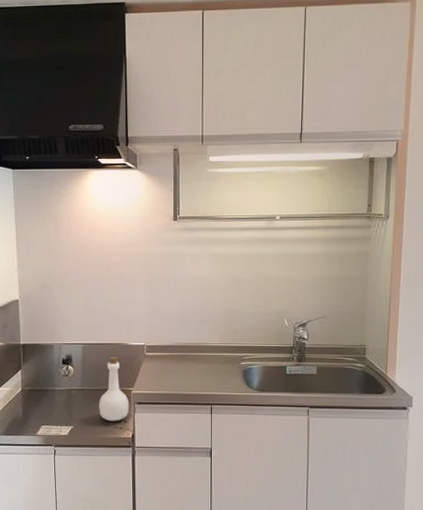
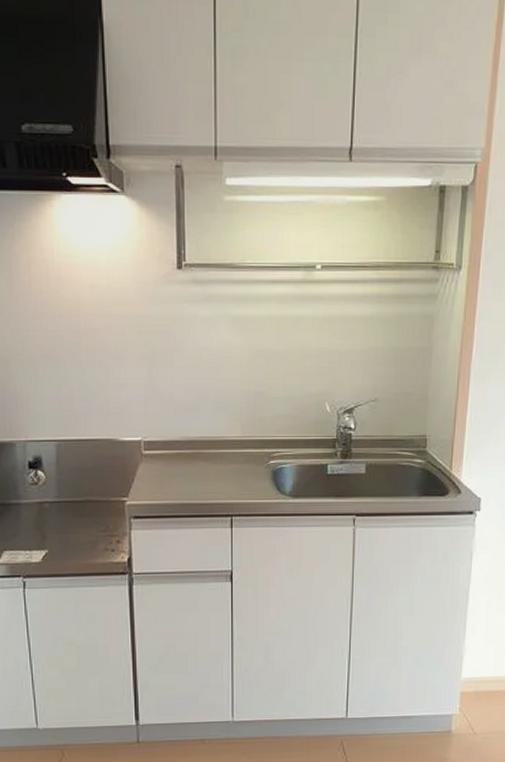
bottle: present [99,357,130,422] -> none [82,457,124,542]

